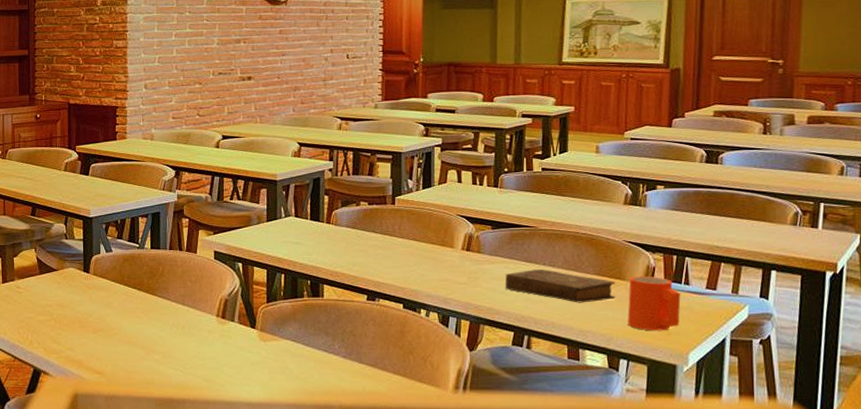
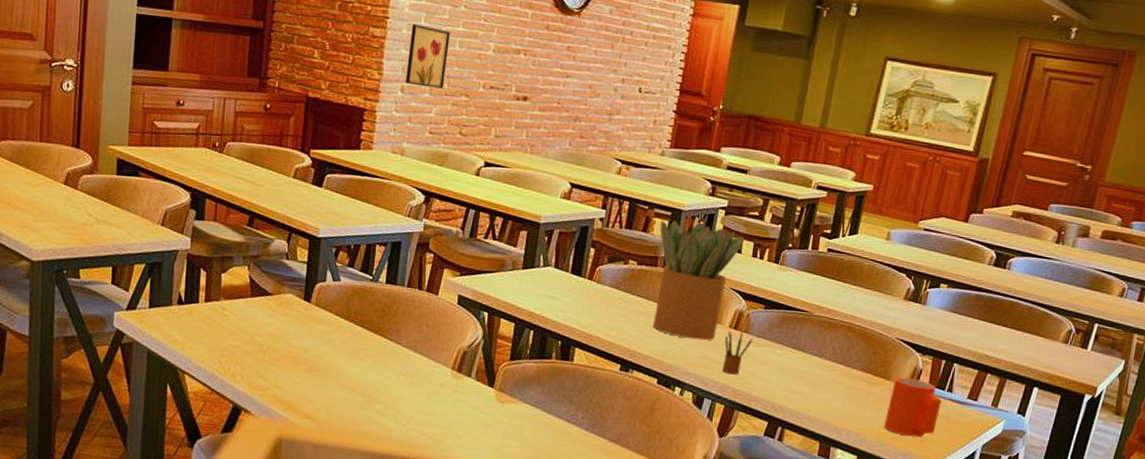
wall art: none [147,32,180,82] -> present [405,24,450,89]
potted plant: none [383,162,462,265] -> present [653,221,745,341]
pencil box: none [459,252,486,292] -> present [723,331,753,375]
book: present [505,269,616,303] -> none [767,357,881,400]

